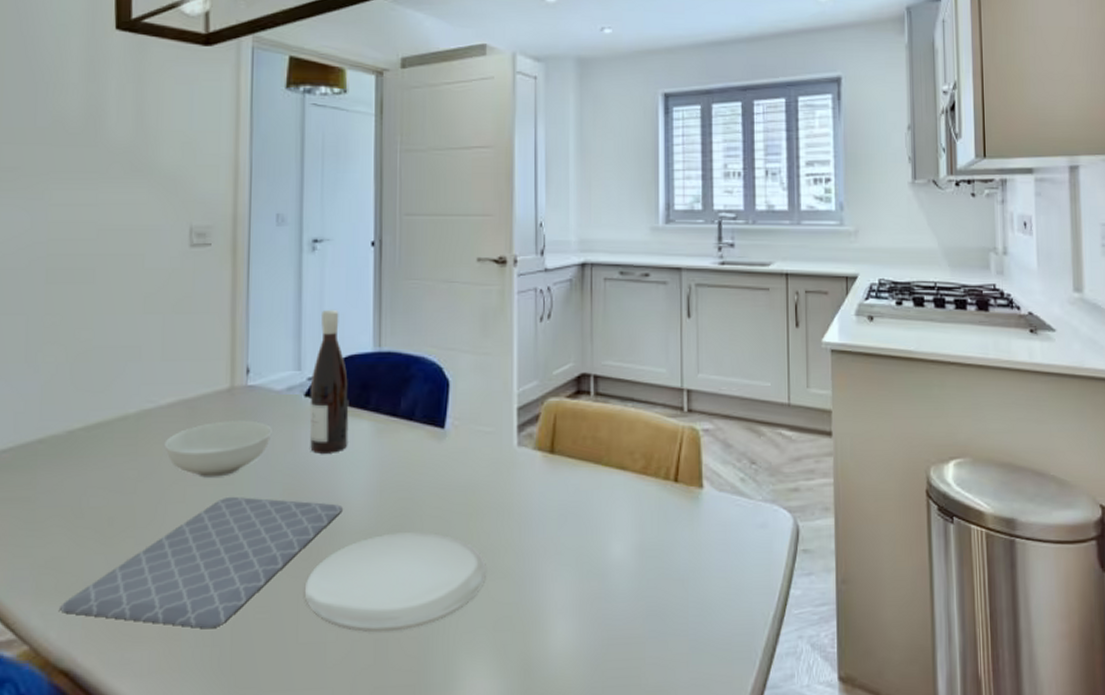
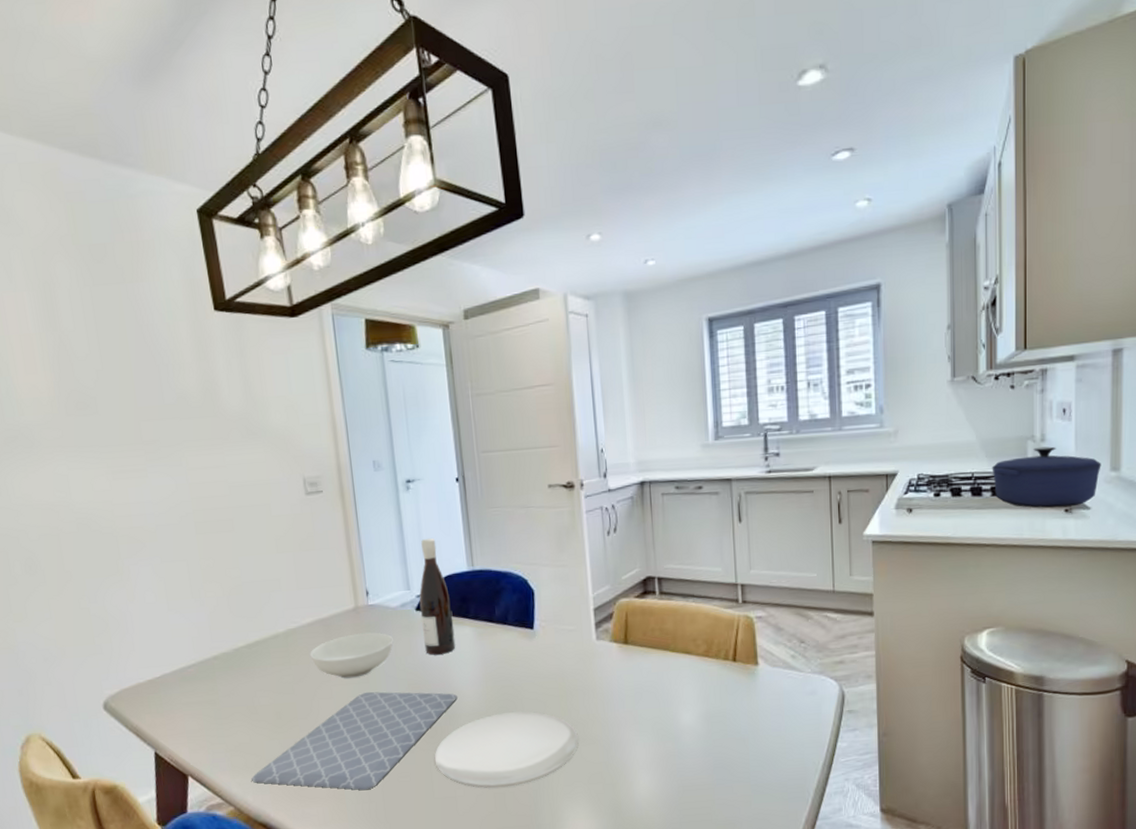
cooking pot: none [954,260,1064,327] -> present [992,446,1101,509]

